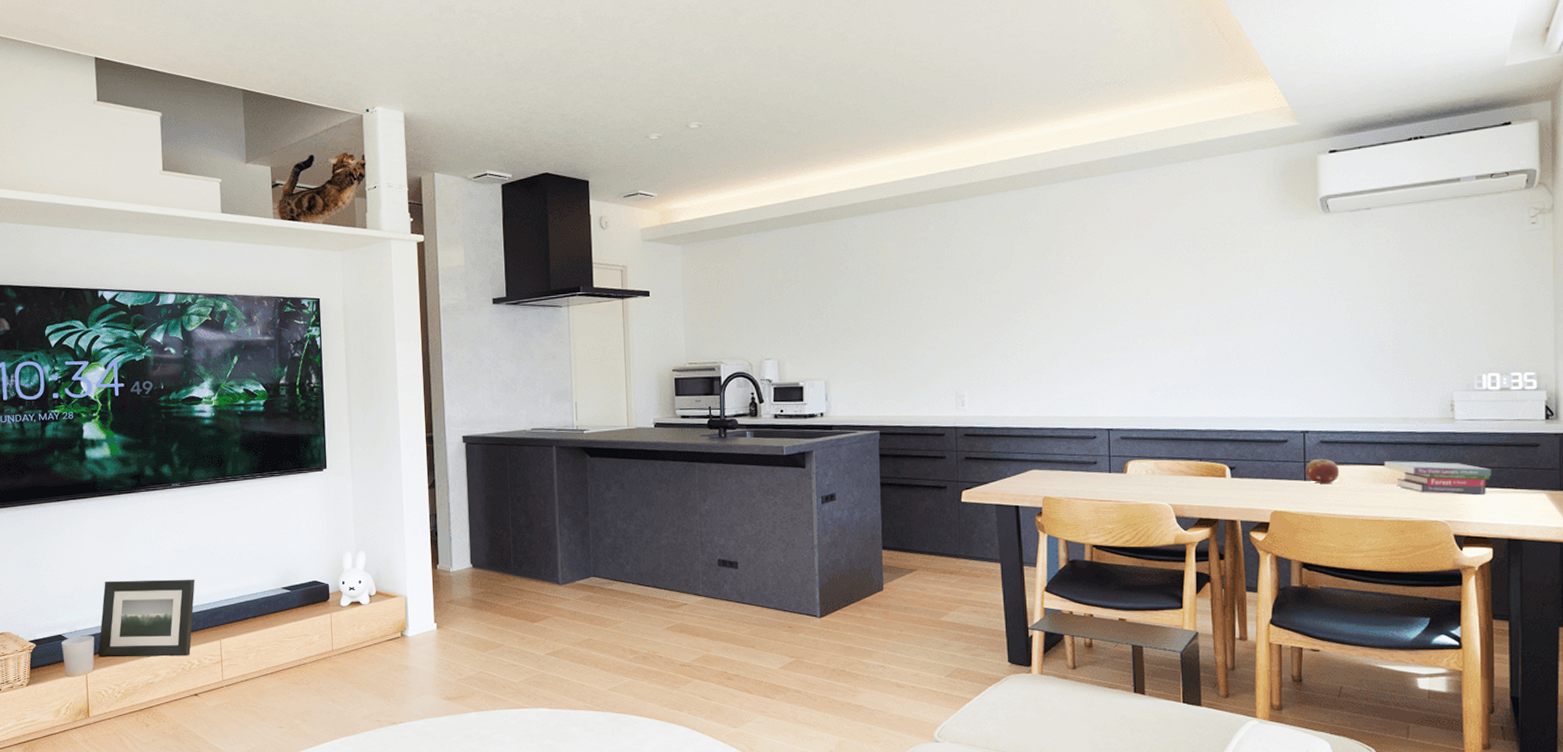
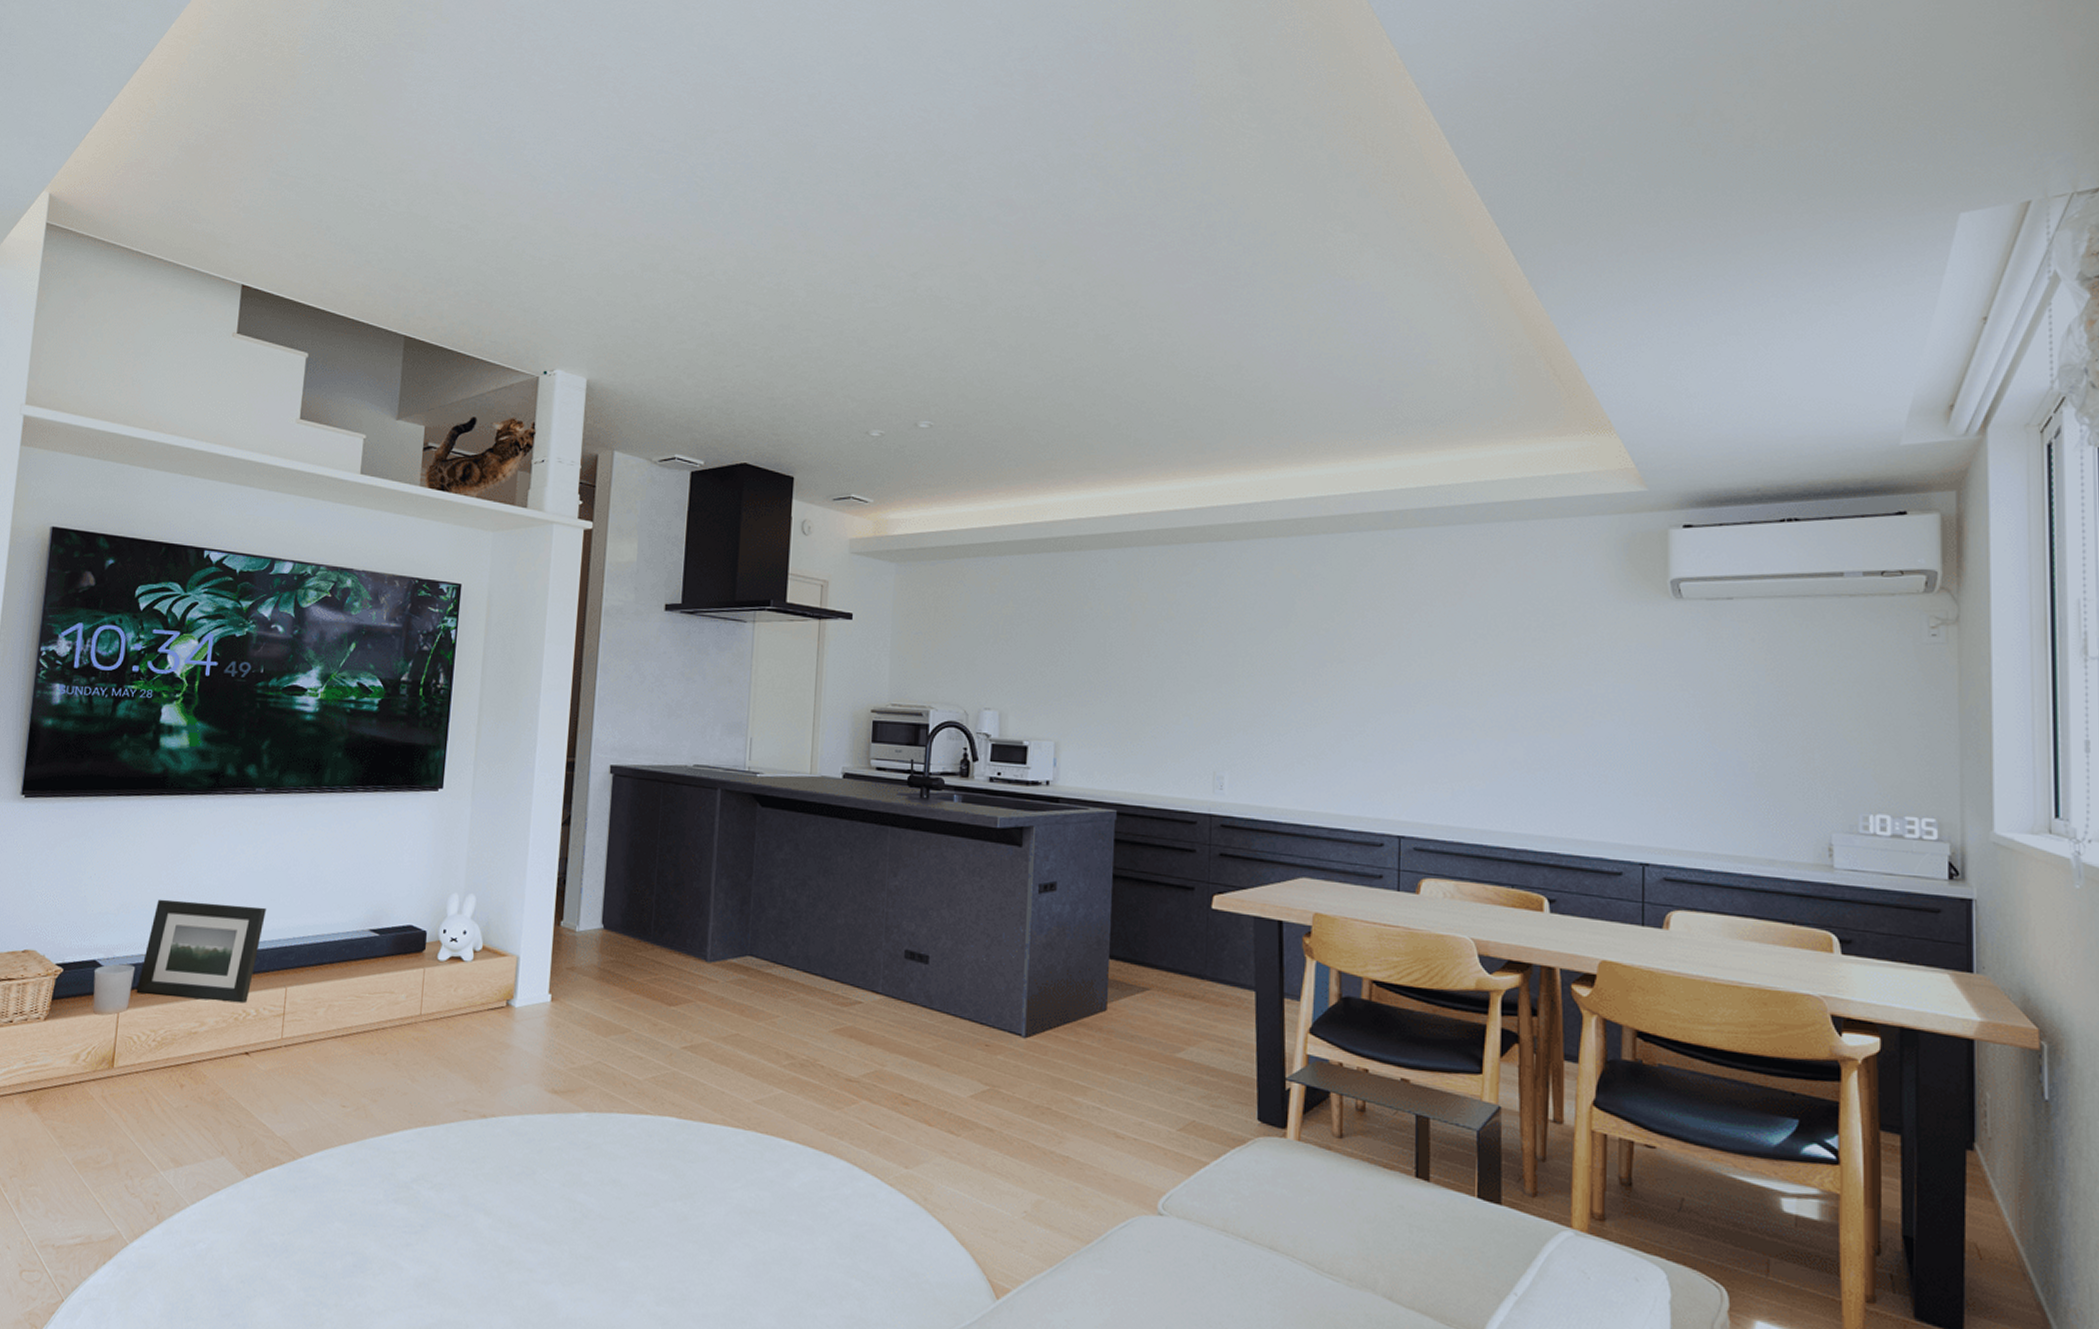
fruit: present [1304,458,1340,483] -> none [1642,899,1687,933]
books: present [1384,461,1492,495] -> none [1743,912,1881,968]

